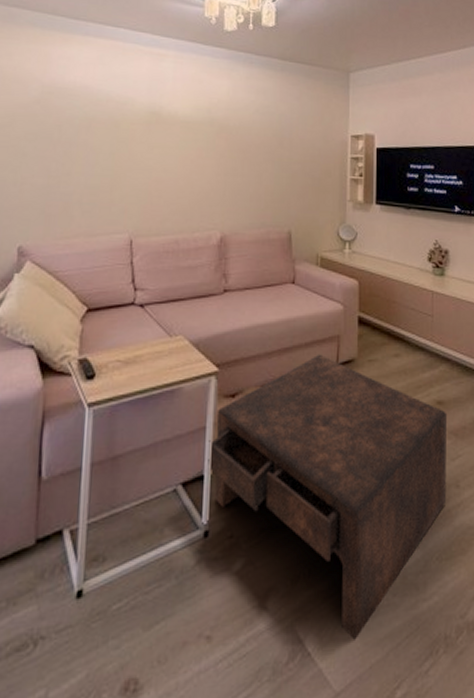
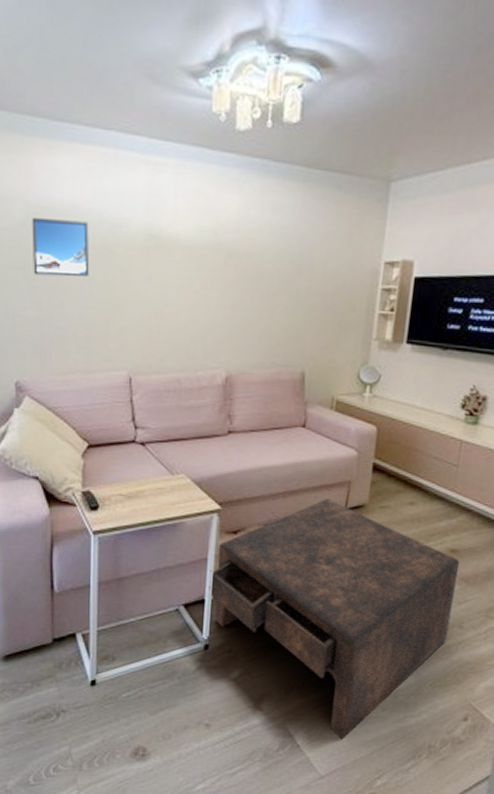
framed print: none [44,95,98,148] -> present [31,217,90,277]

